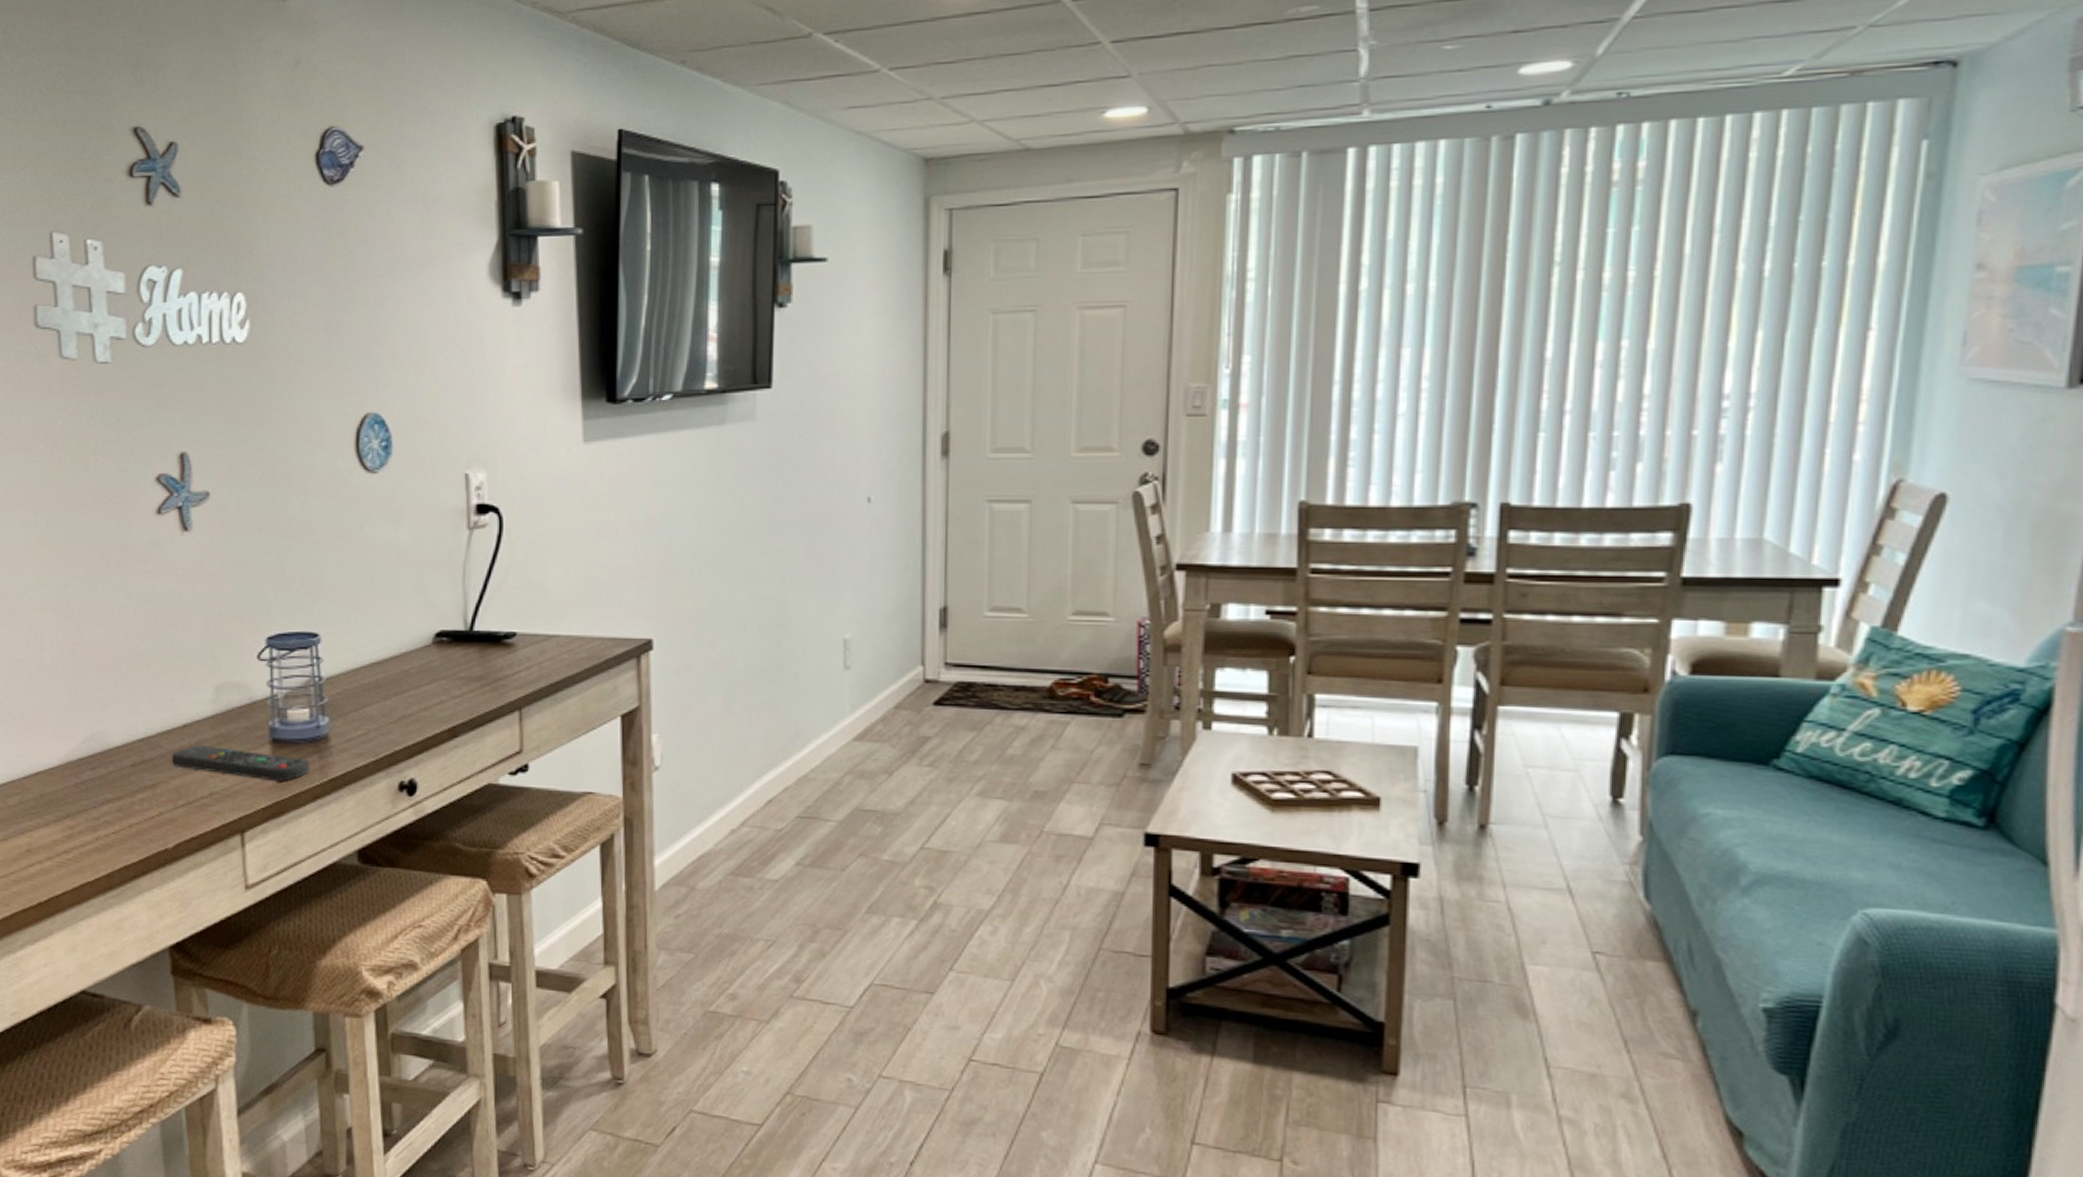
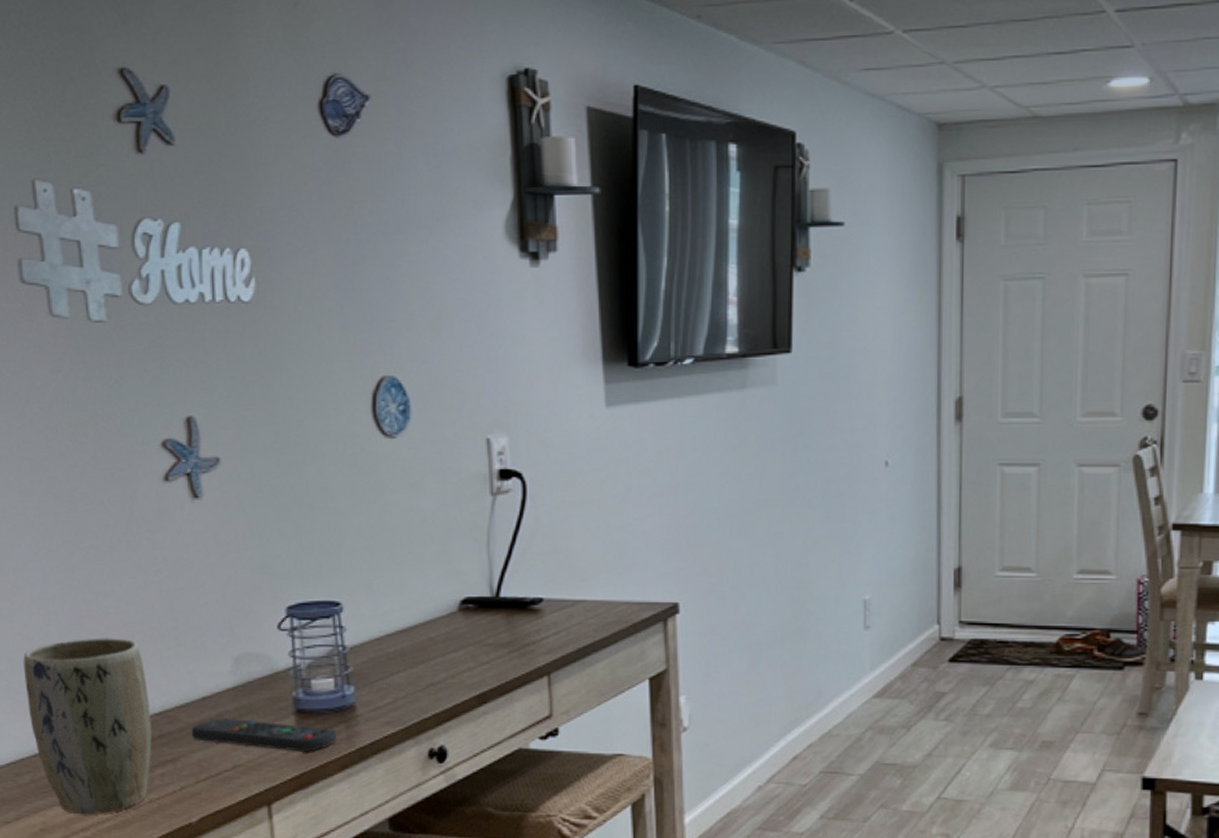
plant pot: none [18,664,135,838] -> present [23,638,152,815]

